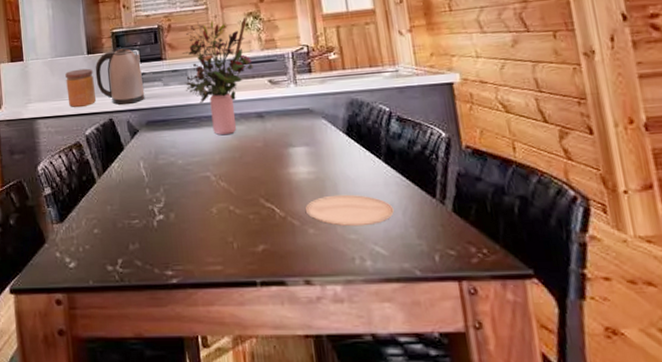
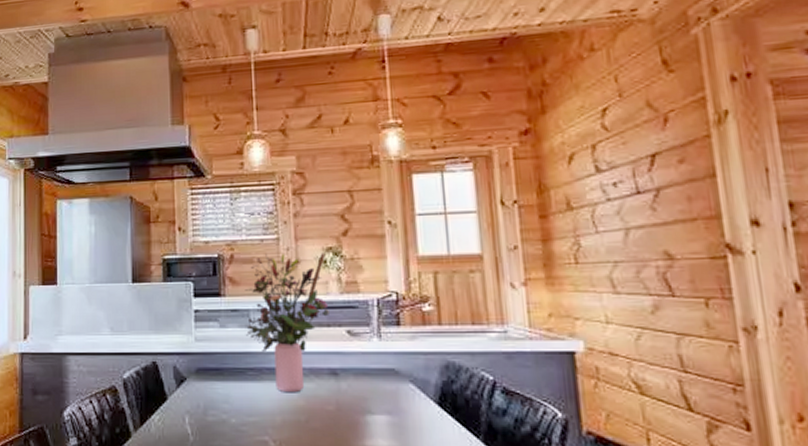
jar: present [65,68,97,107] -> none [105,299,139,344]
kettle: present [95,48,145,105] -> none [140,279,197,345]

